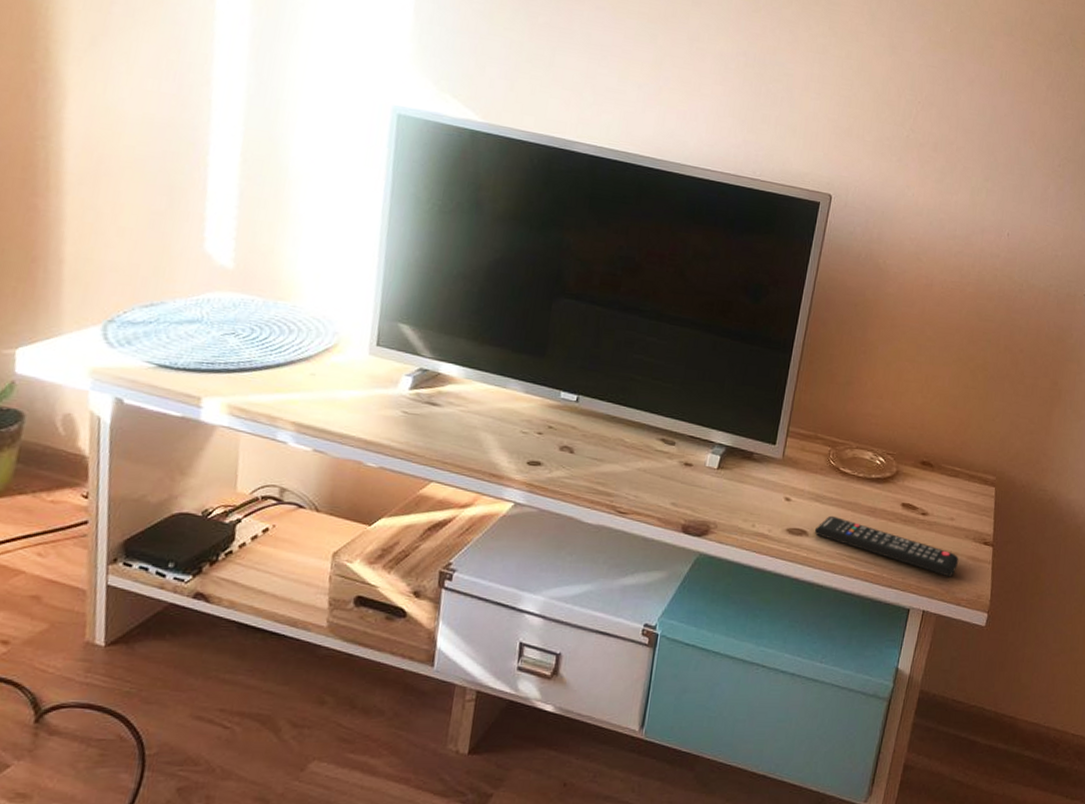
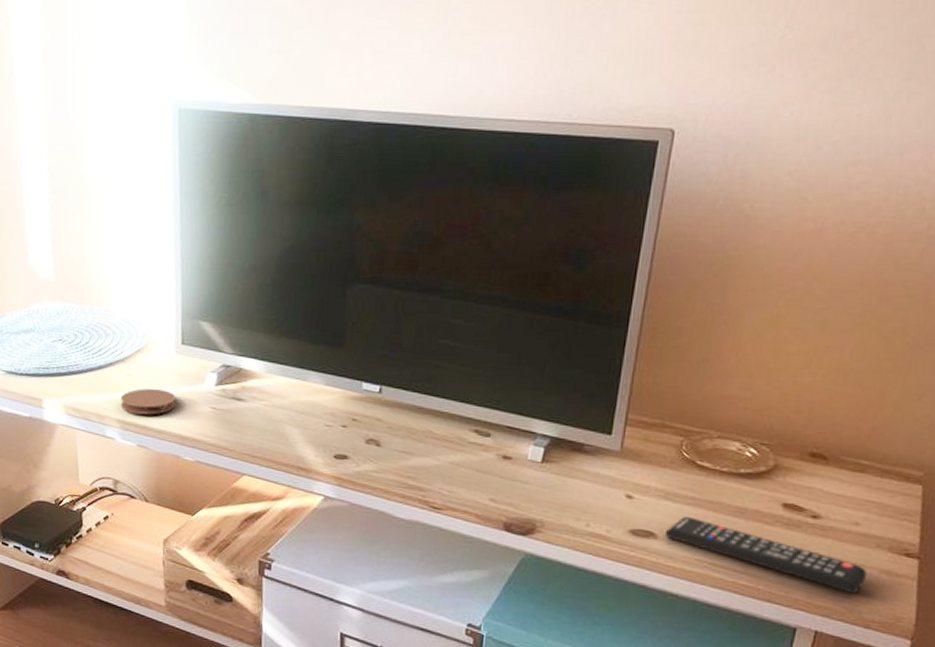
coaster: none [298,389,364,418] -> present [120,388,176,415]

